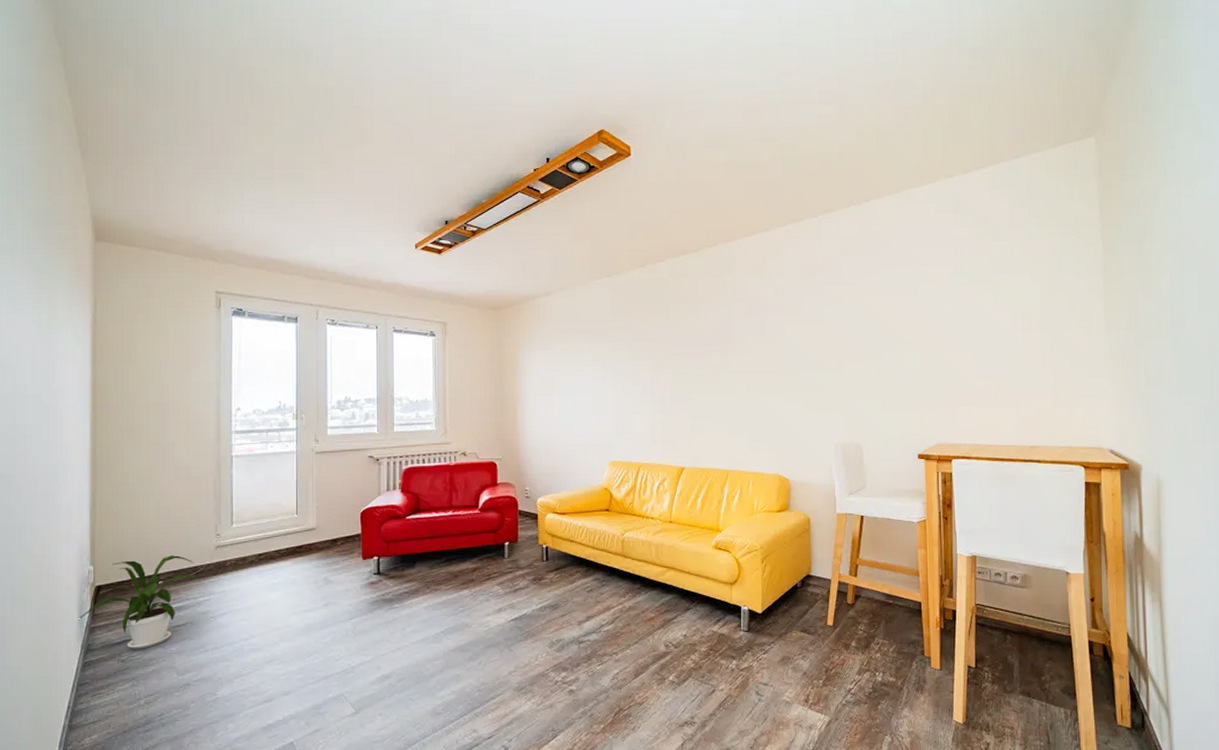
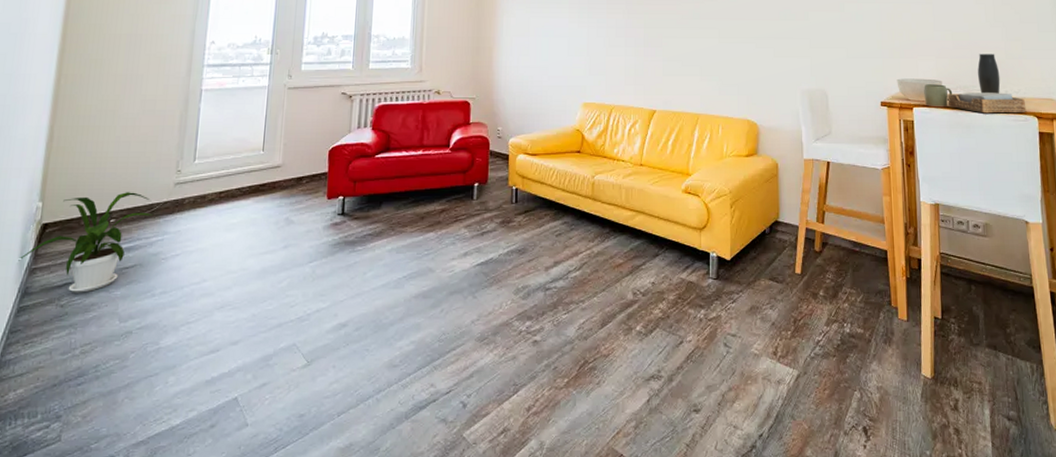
bowl: none [935,429,984,454] -> present [897,78,942,102]
mug: none [964,435,995,459] -> present [924,84,953,108]
napkin holder: none [989,442,1073,464] -> present [947,92,1026,114]
vase: none [1022,402,1046,444] -> present [977,53,1001,94]

